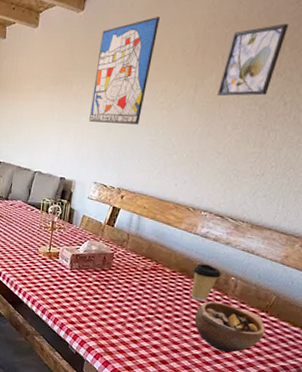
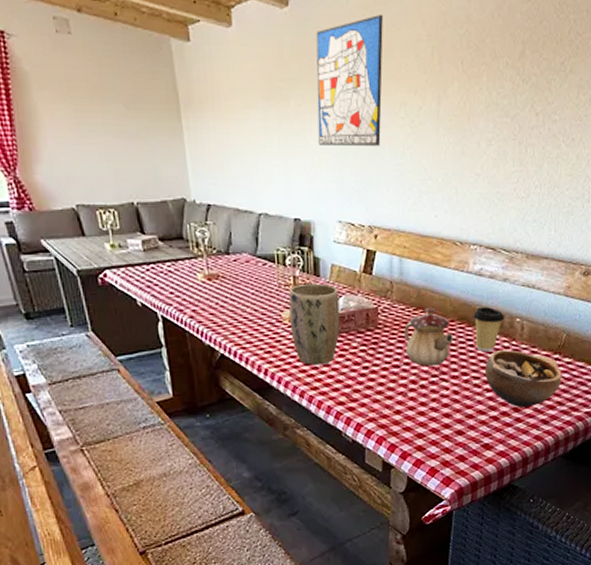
plant pot: none [43,228,85,292] -> present [289,283,340,365]
teapot: none [130,258,173,306] -> present [404,307,454,367]
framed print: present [217,23,289,97] -> none [463,24,524,109]

